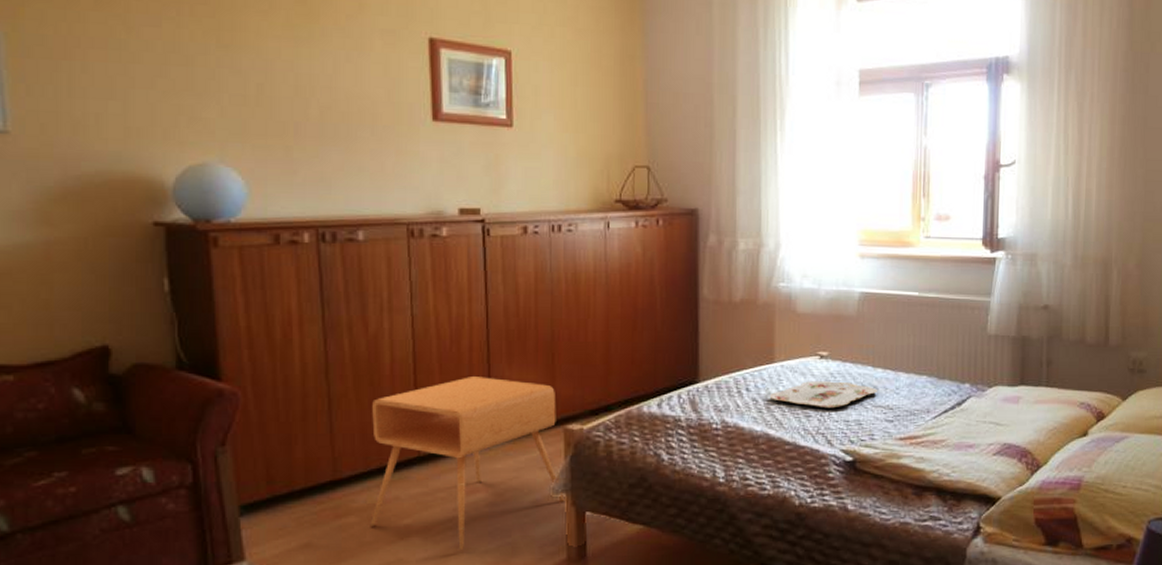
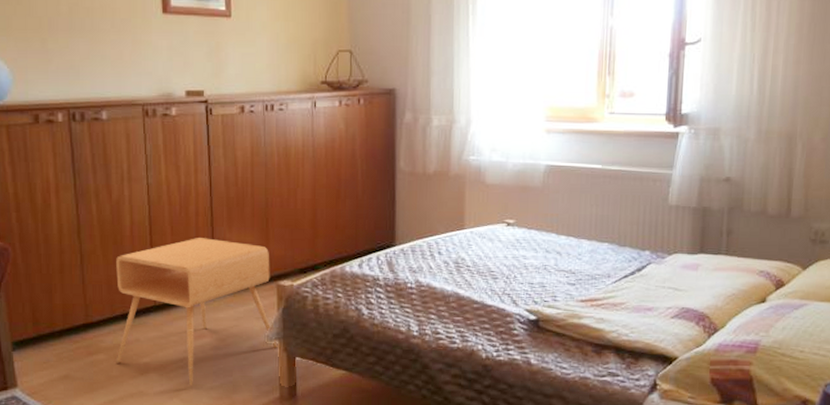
serving tray: present [769,381,877,409] -> none [459,246,560,272]

